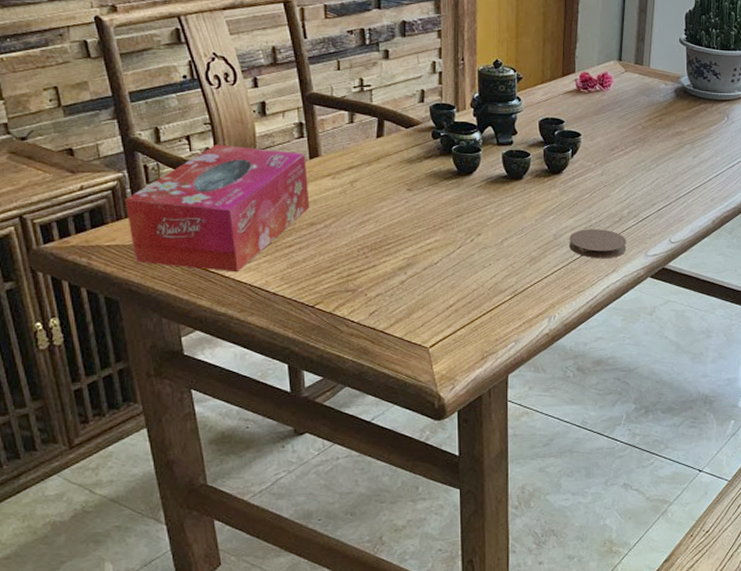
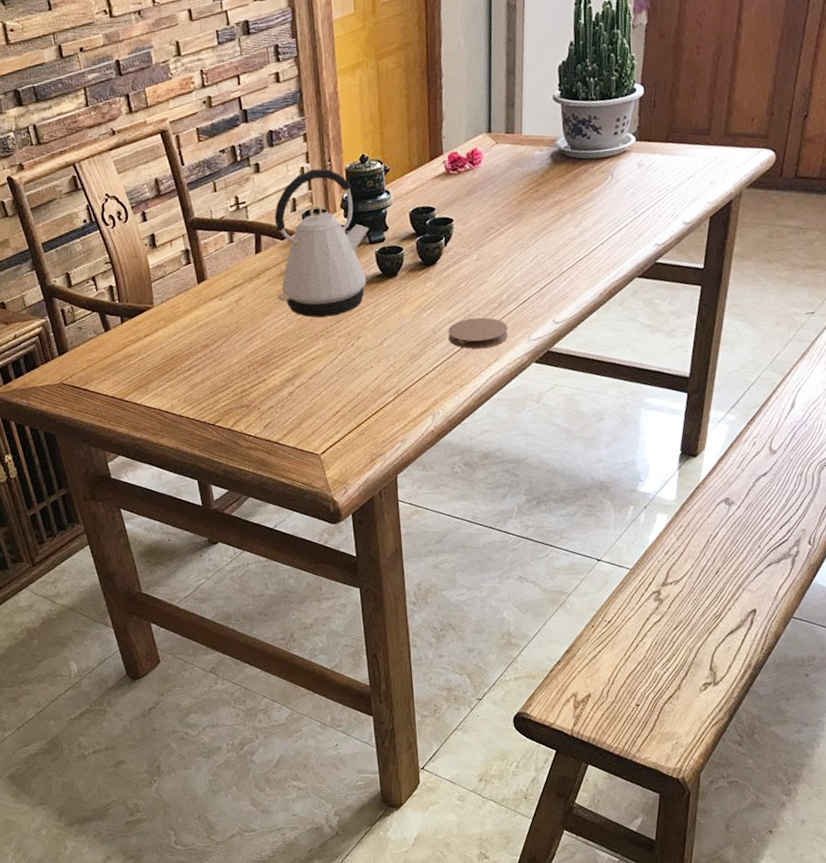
tissue box: present [125,144,310,273] -> none [50,279,202,400]
kettle: none [396,65,497,210] -> present [274,168,369,318]

